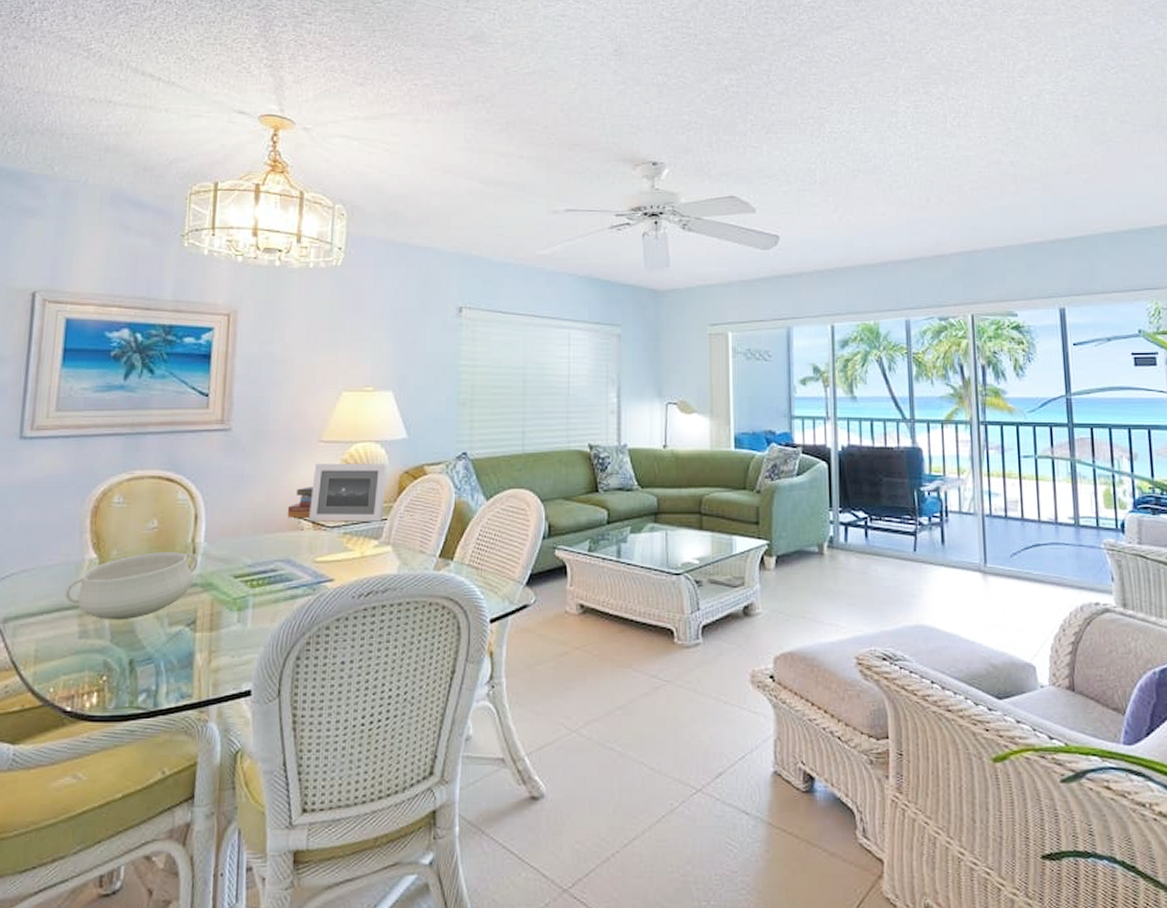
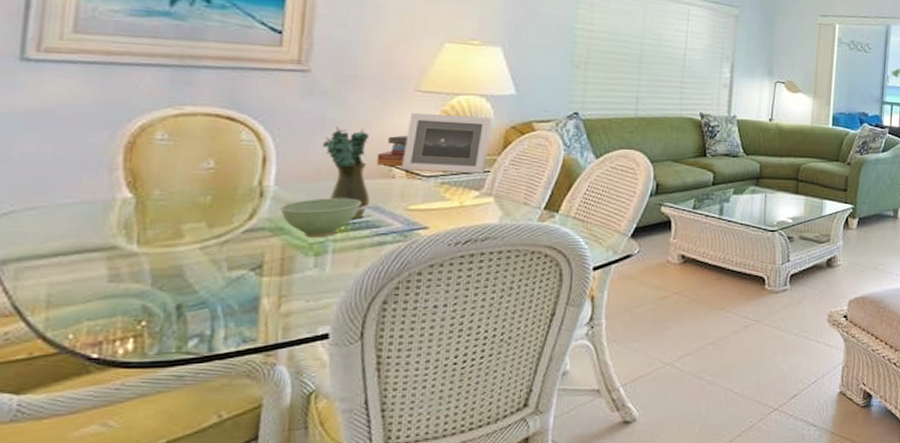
bowl: present [65,551,198,621] -> none [88,193,266,264]
bowl: none [208,552,275,592] -> present [279,197,361,238]
vase: none [242,481,283,574] -> present [322,126,370,220]

